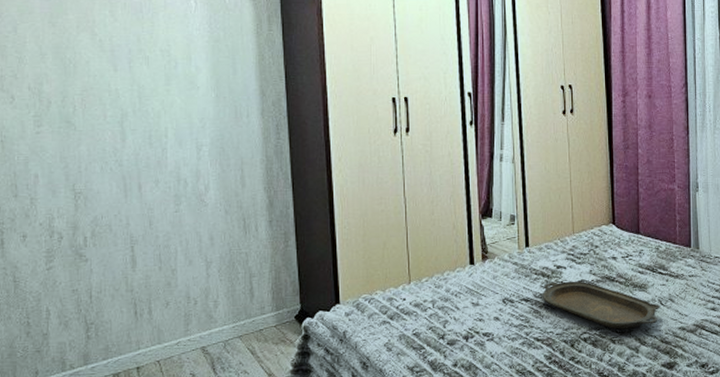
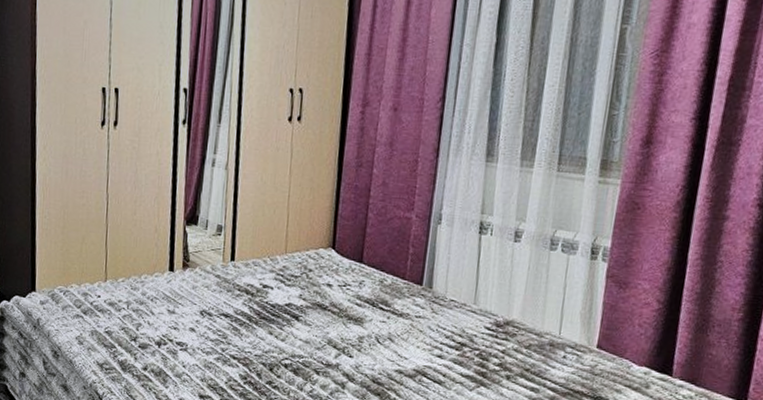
serving tray: present [542,281,660,329] -> none [243,301,377,363]

